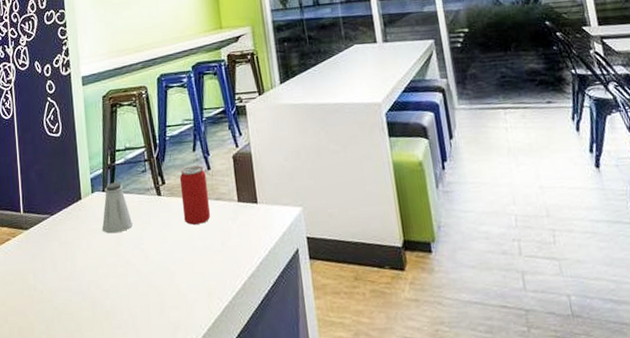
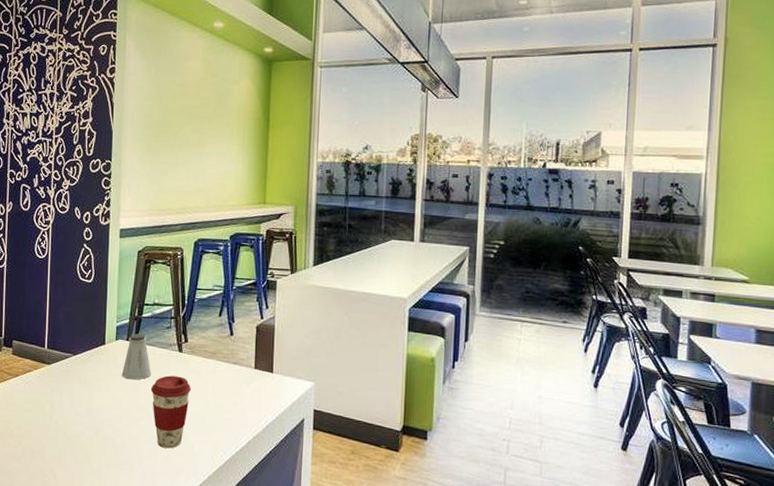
coffee cup: none [134,222,176,304] -> present [150,375,191,449]
beverage can: present [179,165,211,225] -> none [200,329,228,384]

